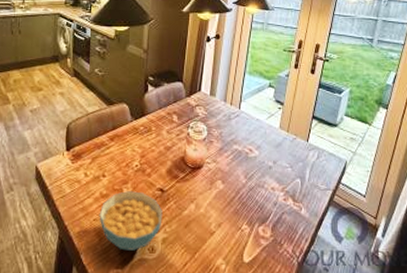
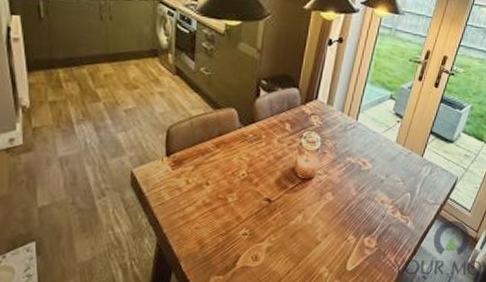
cereal bowl: present [99,191,163,251] -> none [200,200,269,259]

